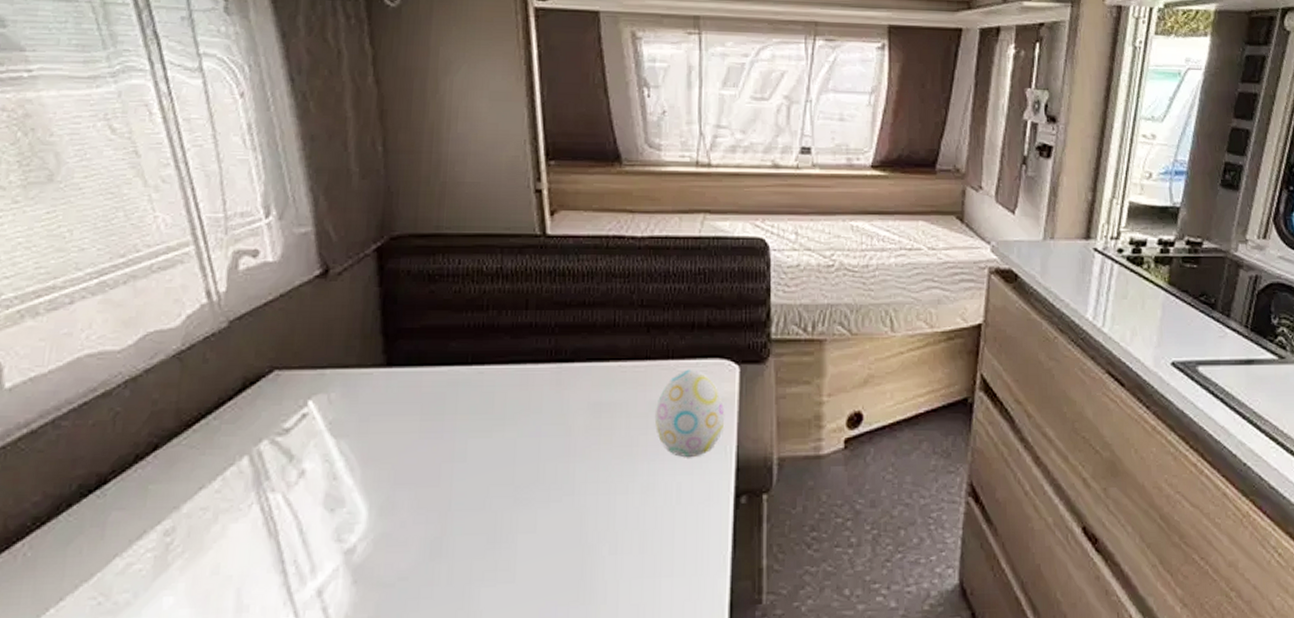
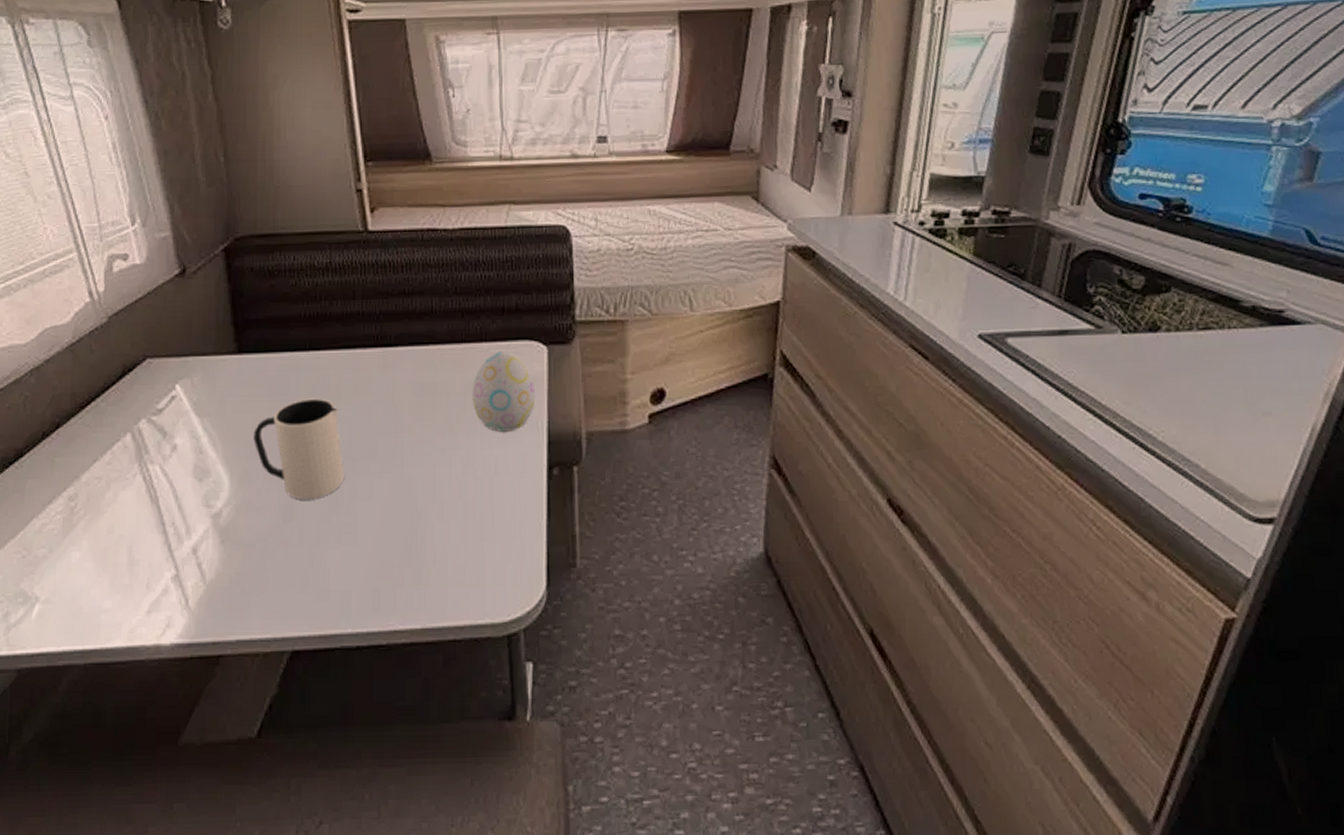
mug: none [399,418,506,533] -> present [253,398,345,500]

